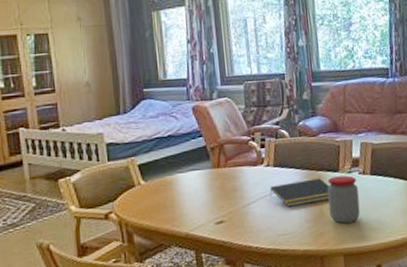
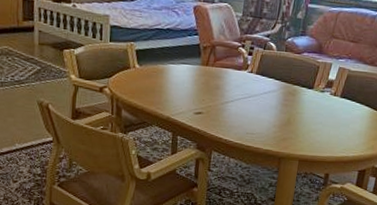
notepad: present [269,178,329,207] -> none [247,90,301,112]
jar: present [327,175,361,224] -> none [295,93,327,135]

